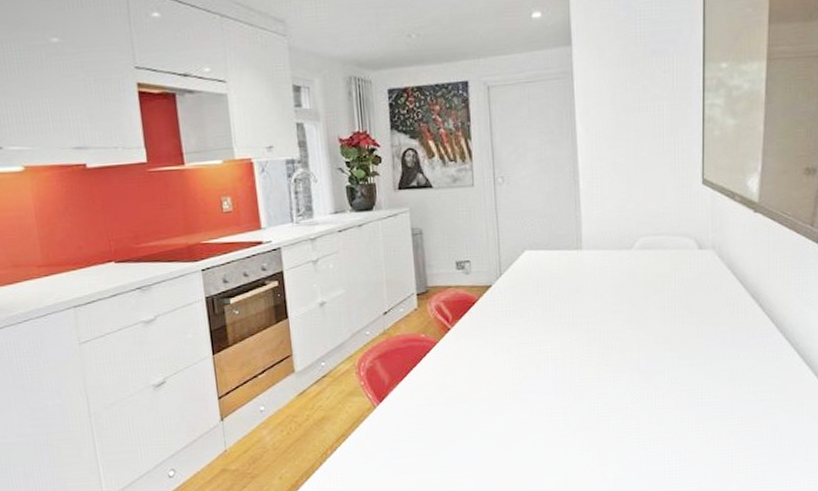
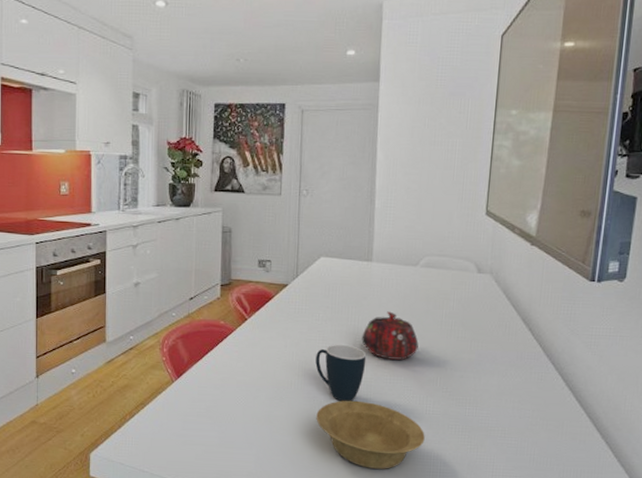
mug: none [530,344,586,407] -> present [315,344,367,402]
bowl: none [537,404,657,475] -> present [316,400,425,469]
teapot: none [578,302,641,355] -> present [361,311,419,360]

